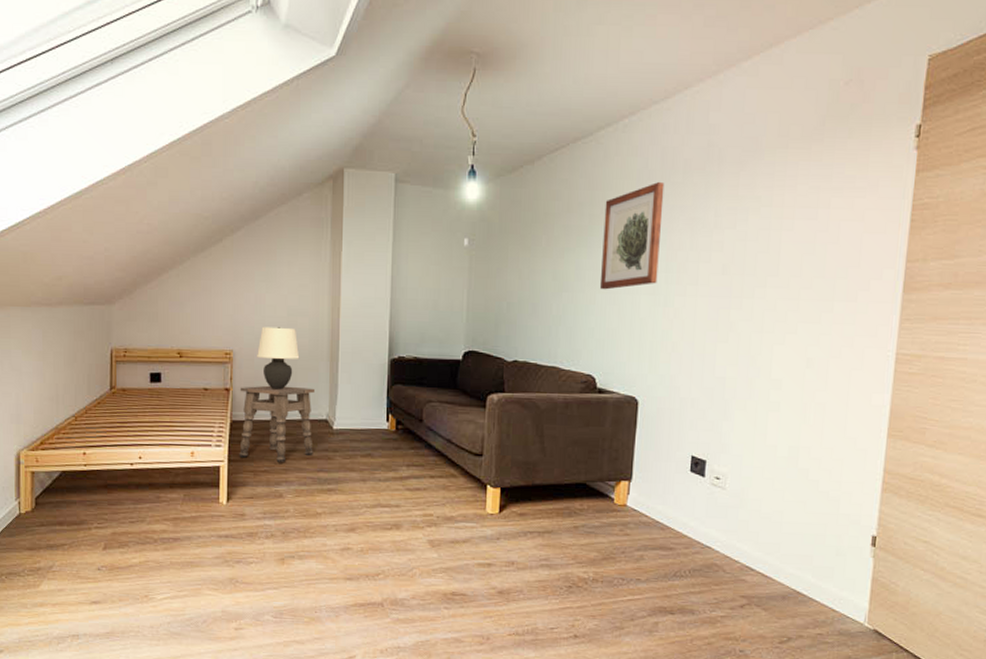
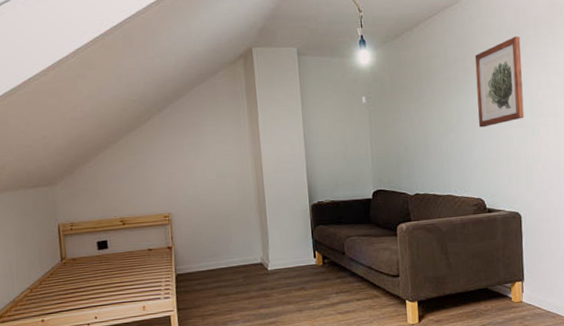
side table: present [239,385,316,463] -> none [181,237,253,306]
table lamp: present [257,326,300,390] -> none [193,188,232,243]

